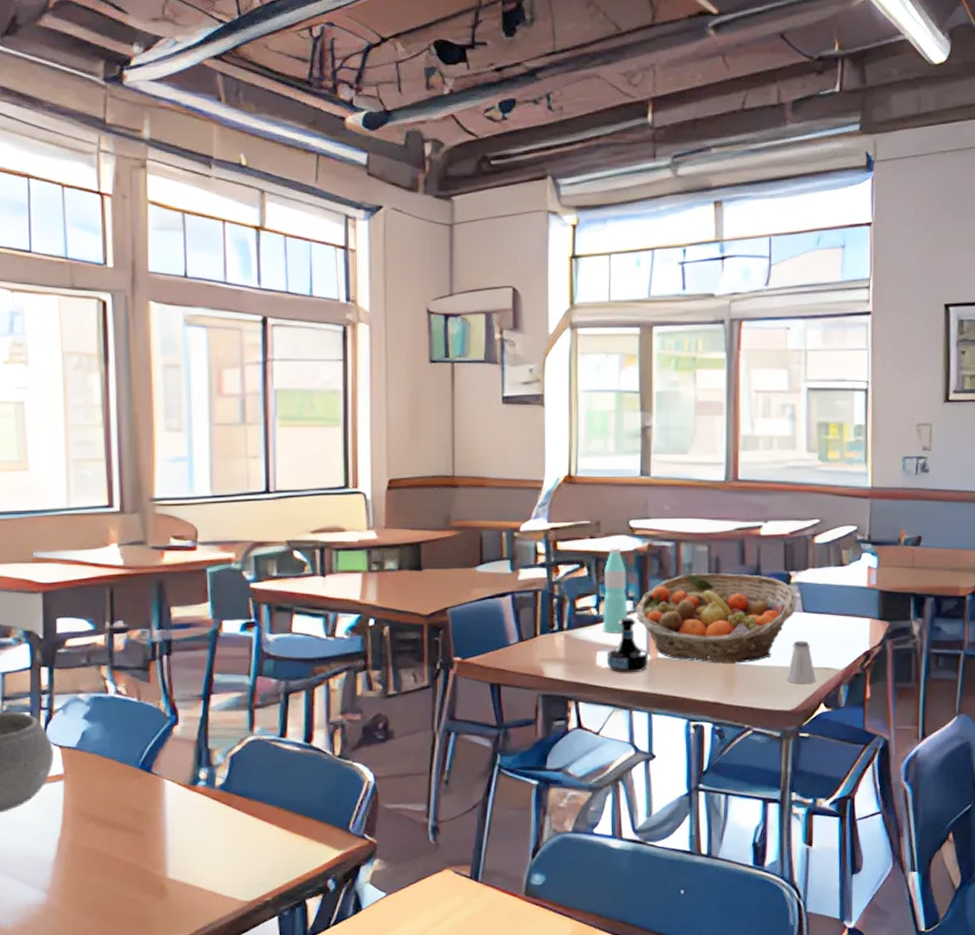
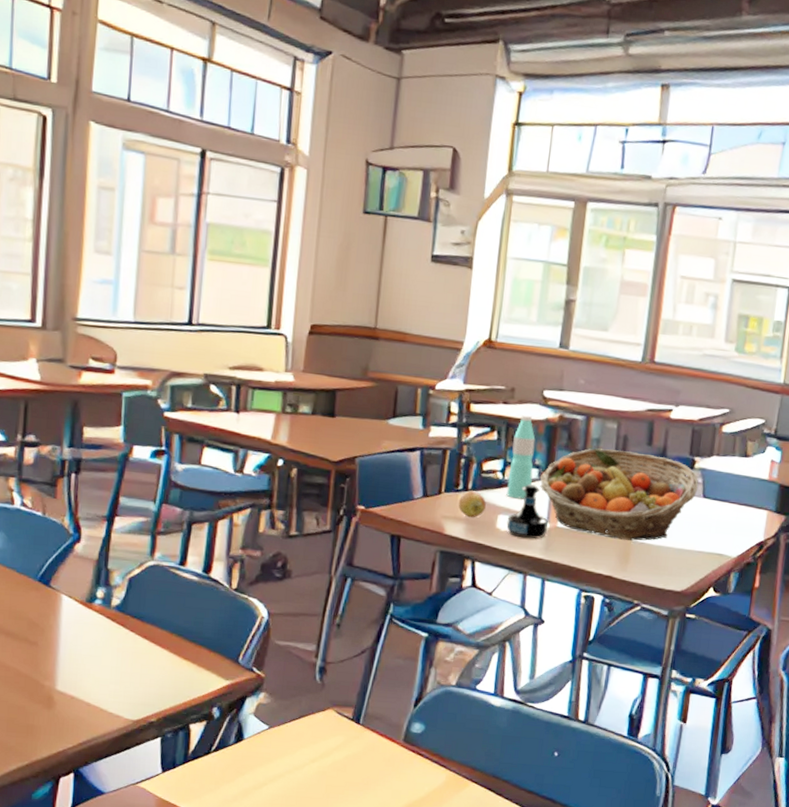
apple: none [555,630,583,658] -> present [458,490,486,518]
saltshaker: present [787,640,816,685] -> none [680,524,709,568]

